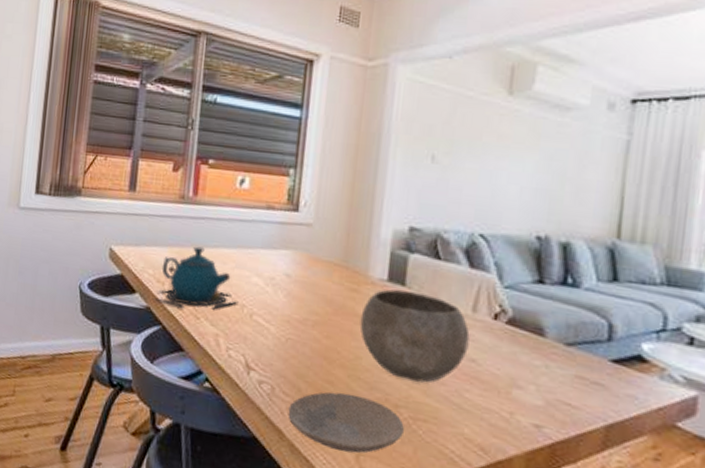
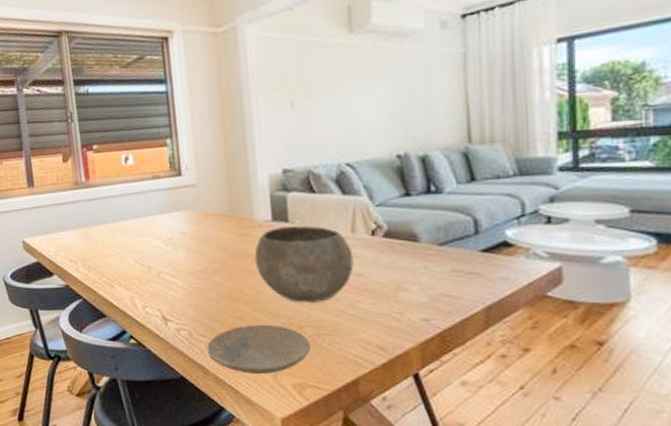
teapot: present [153,246,239,310] -> none [70,224,145,280]

